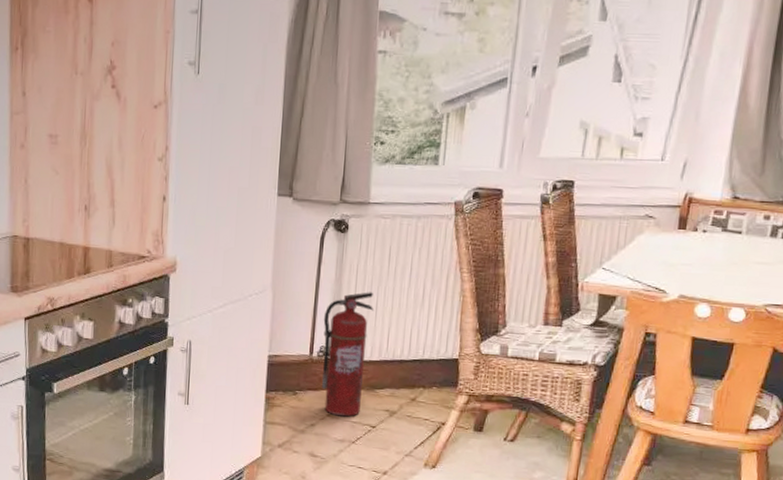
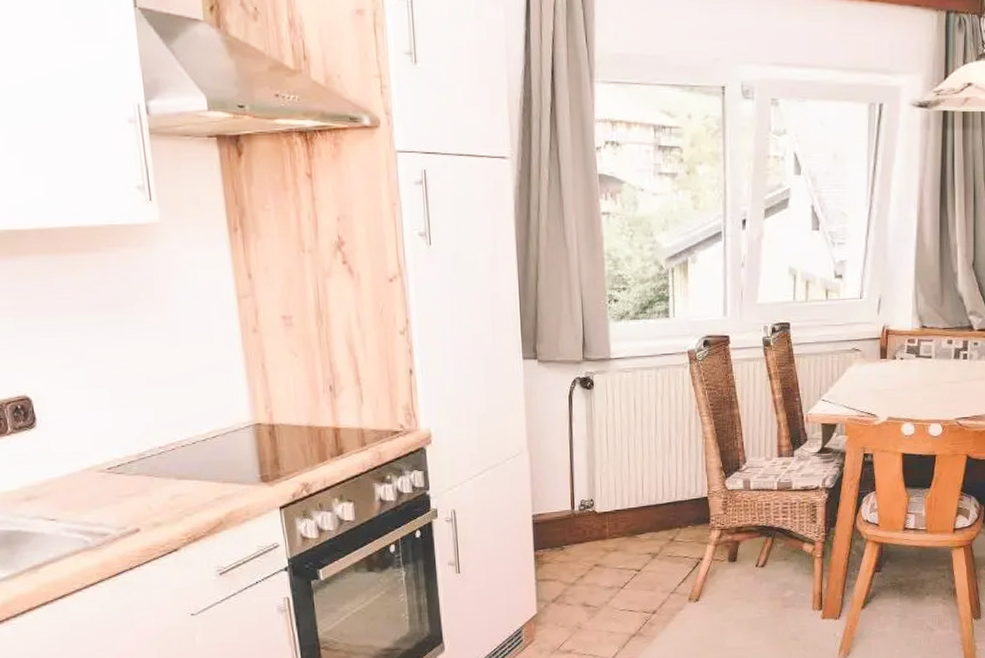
fire extinguisher: present [322,292,374,417] -> none [580,443,627,565]

